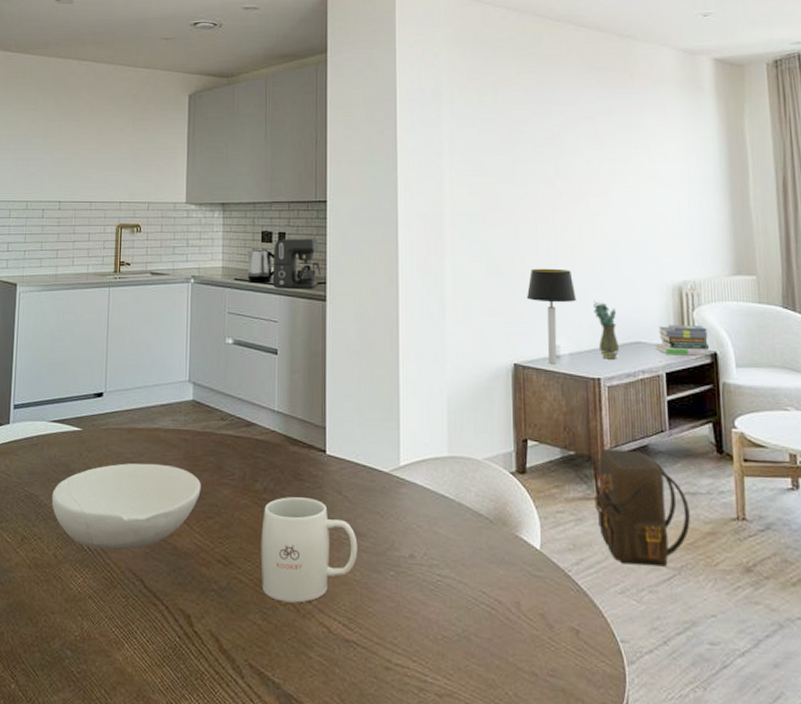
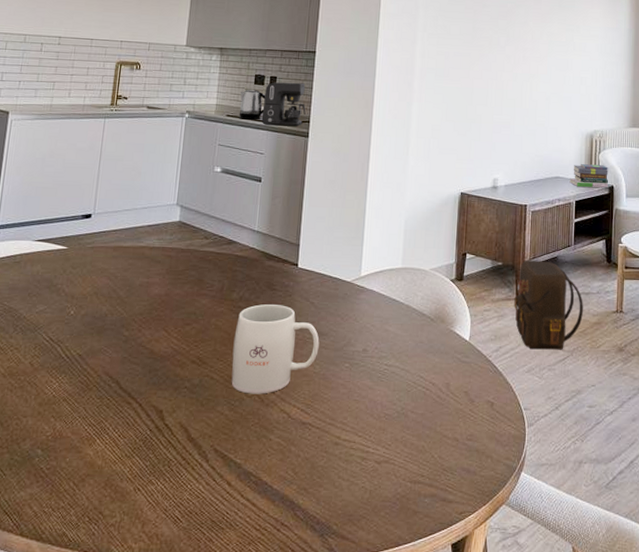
bowl: present [52,463,201,551] -> none [31,277,182,357]
table lamp: present [526,268,577,365] -> none [475,116,514,194]
vase: present [594,301,620,359] -> none [526,144,544,190]

